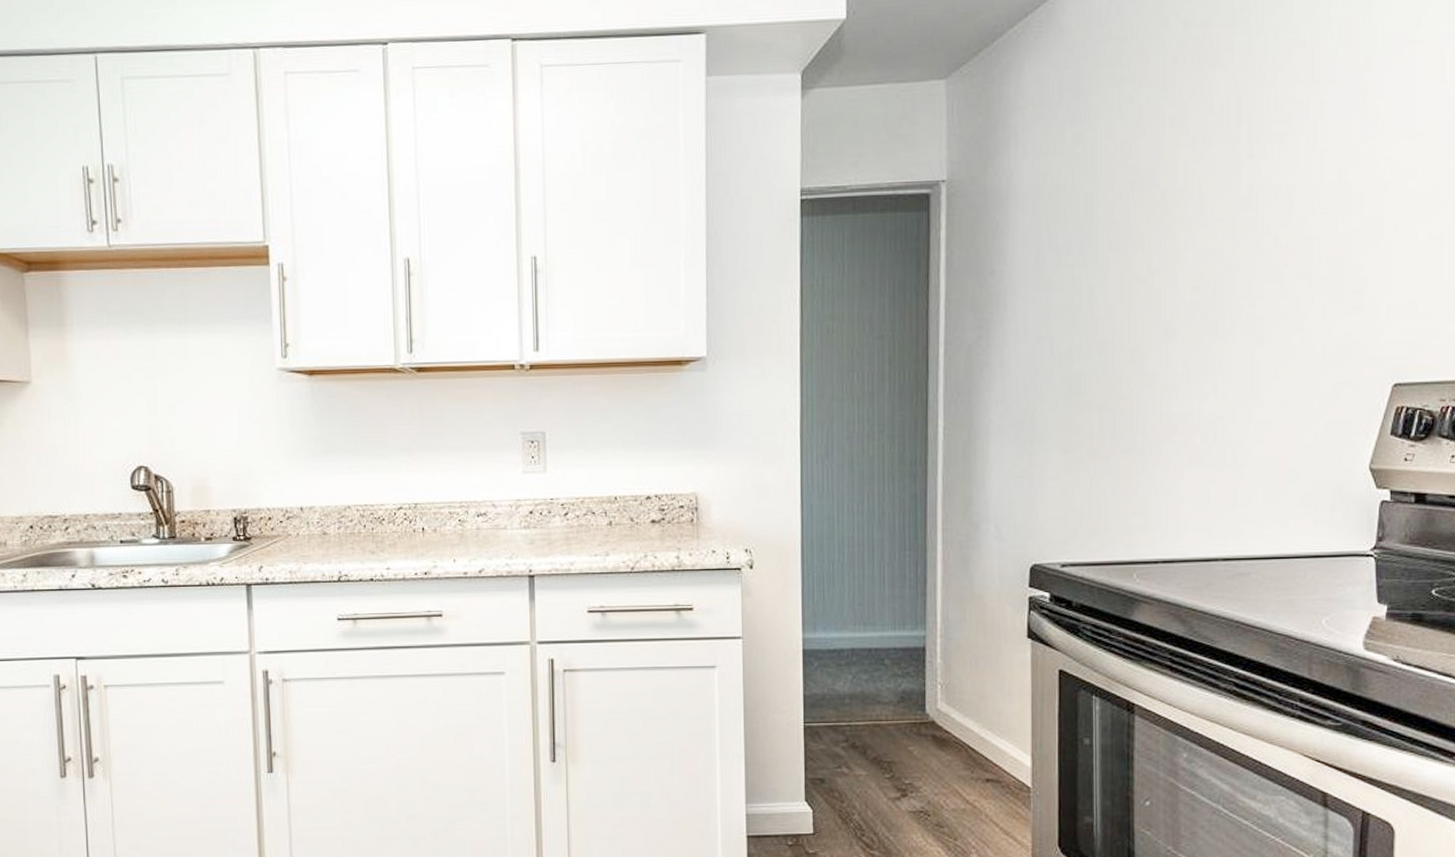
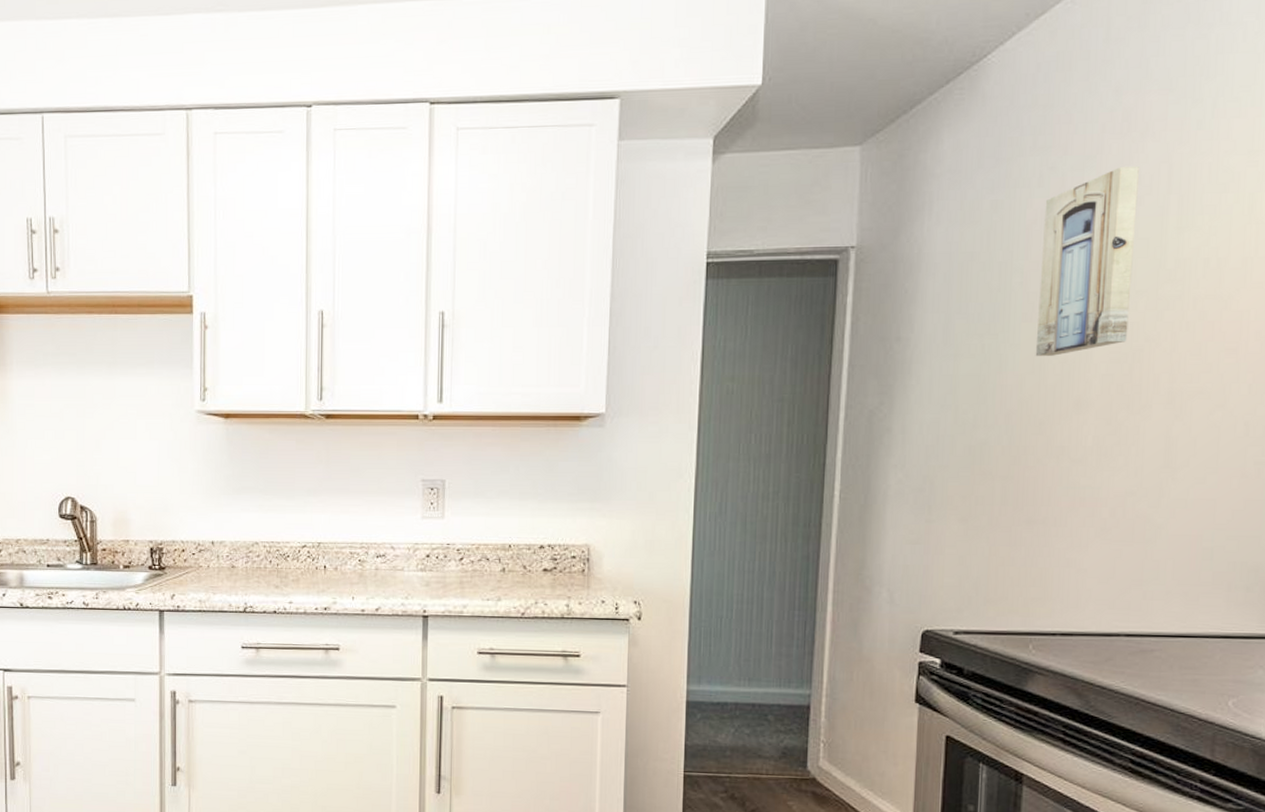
wall art: none [1123,97,1211,286] -> present [1035,167,1139,356]

